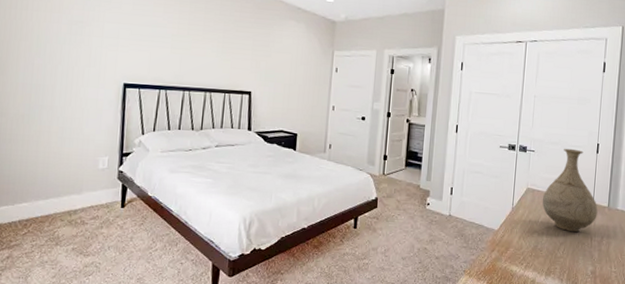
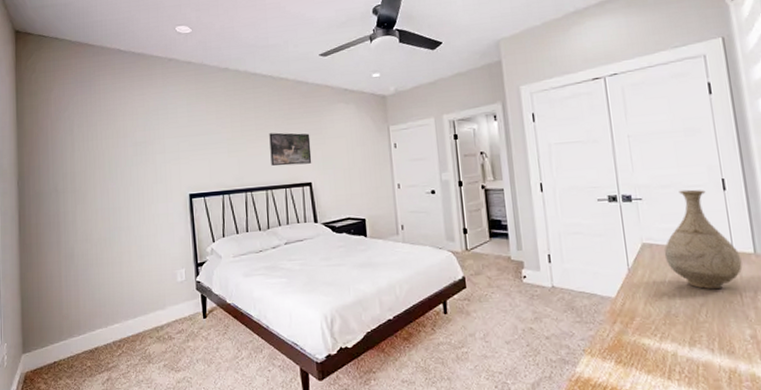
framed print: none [214,37,257,73] -> present [269,132,312,166]

